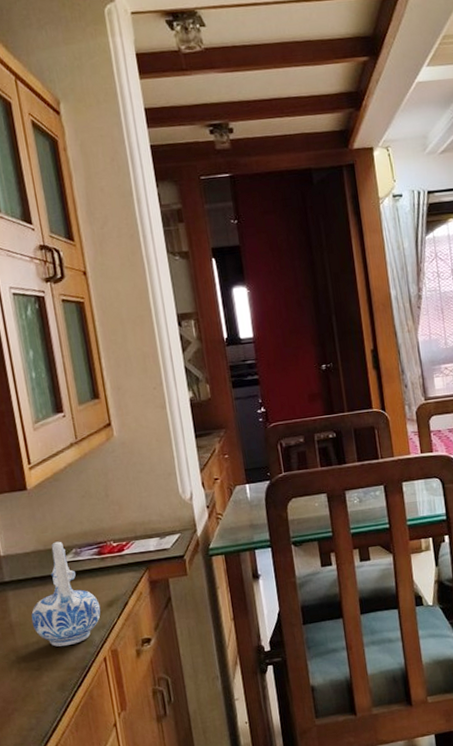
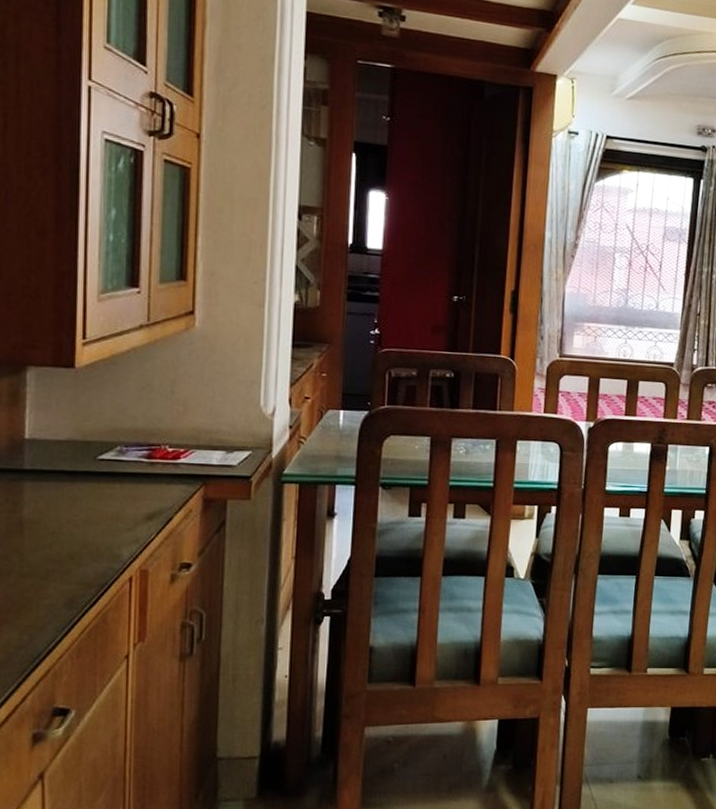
ceramic pitcher: present [31,541,101,647] -> none [48,434,138,556]

